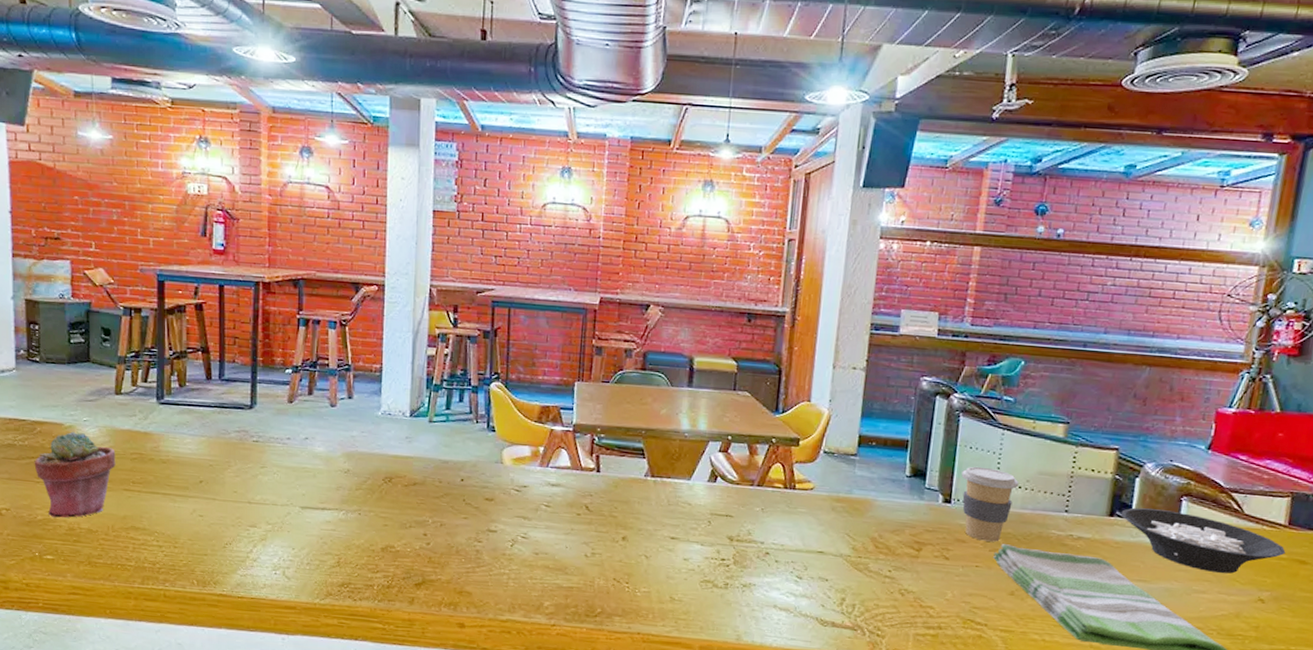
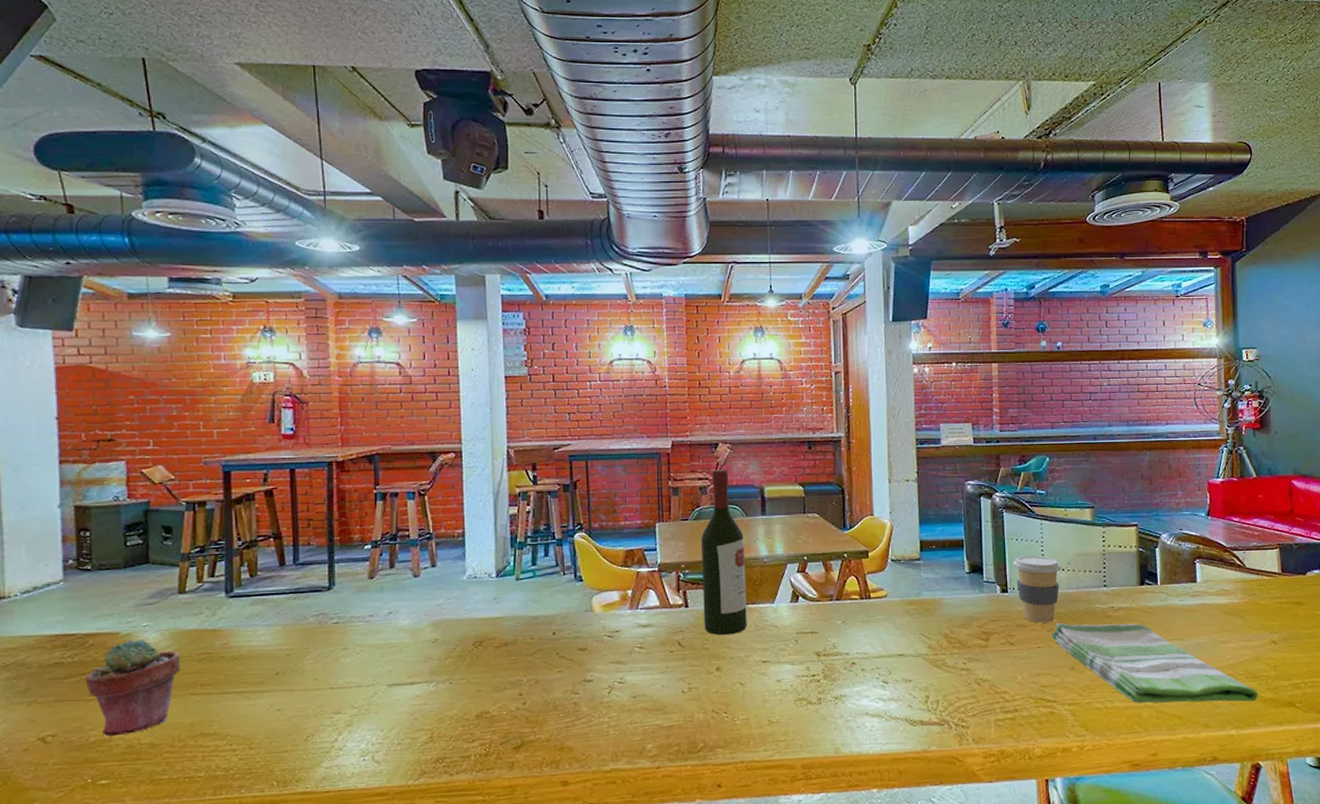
wine bottle: none [614,333,666,507] -> present [700,469,747,636]
cereal bowl: present [1120,507,1286,574] -> none [1149,573,1284,623]

